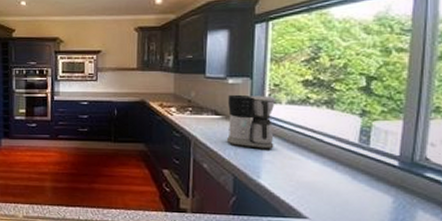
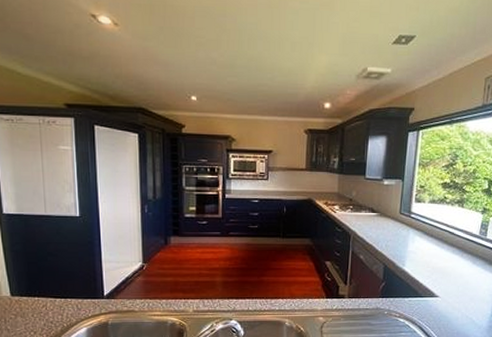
coffee maker: present [226,94,275,150] -> none [379,194,421,242]

